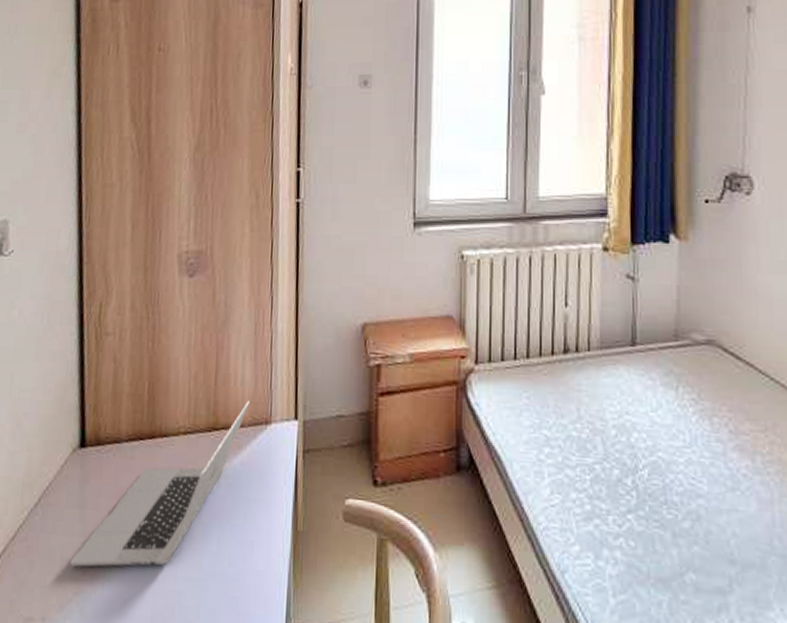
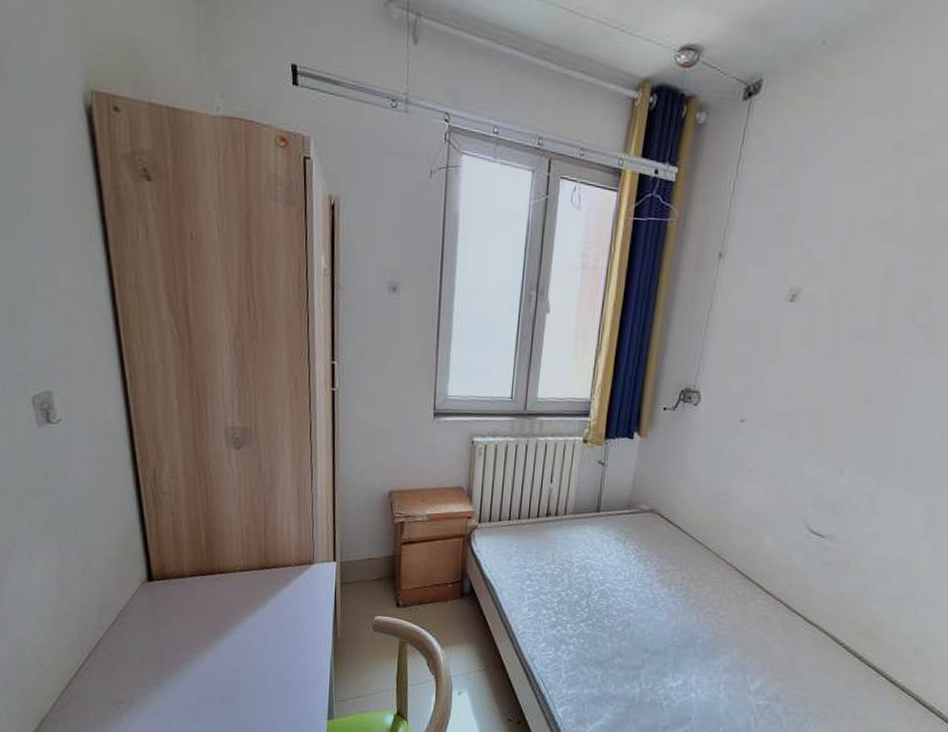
laptop: present [70,401,249,567] -> none [149,547,295,666]

